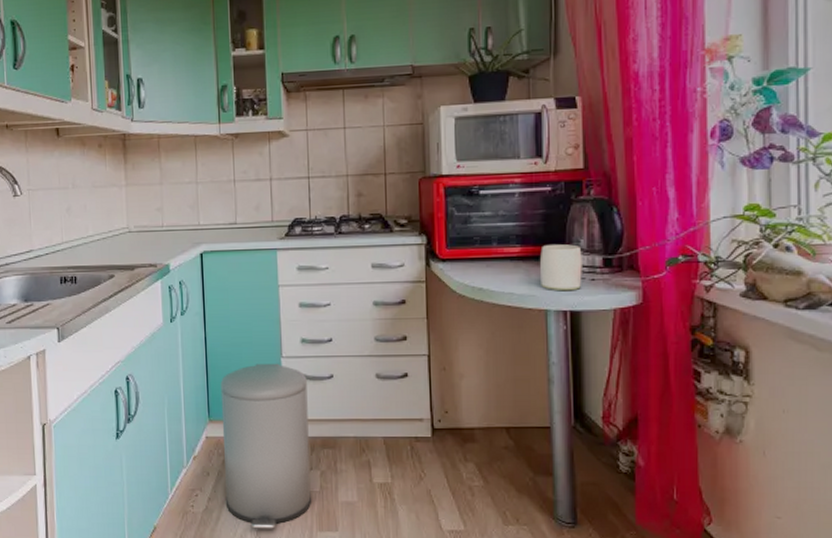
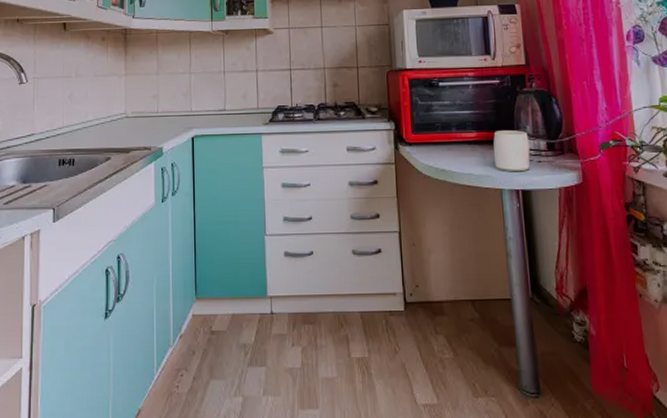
pedal bin: present [220,363,311,529] -> none [207,241,293,409]

